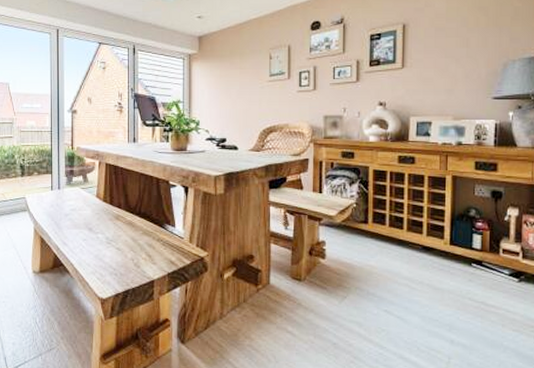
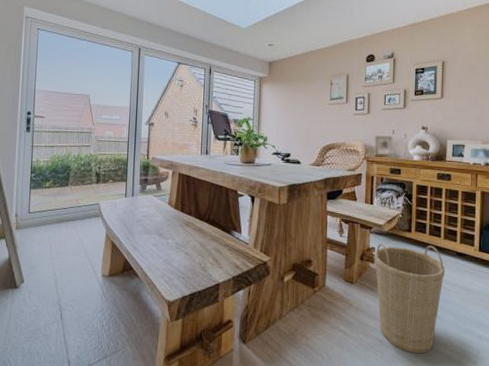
basket: none [324,236,409,359] -> present [374,243,445,354]

